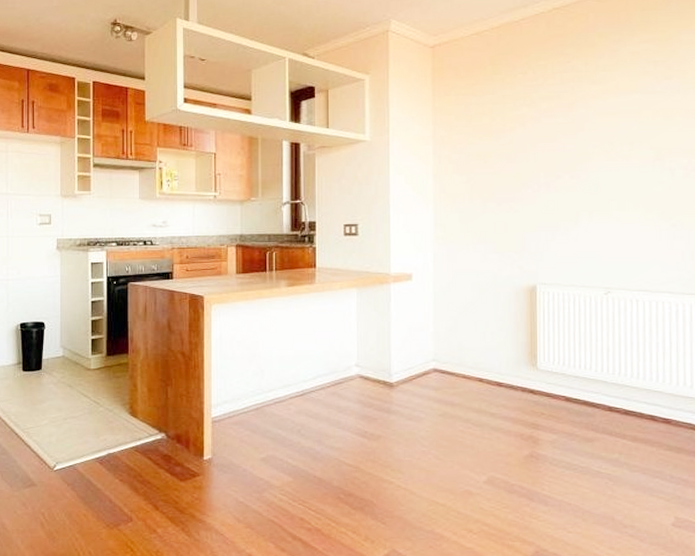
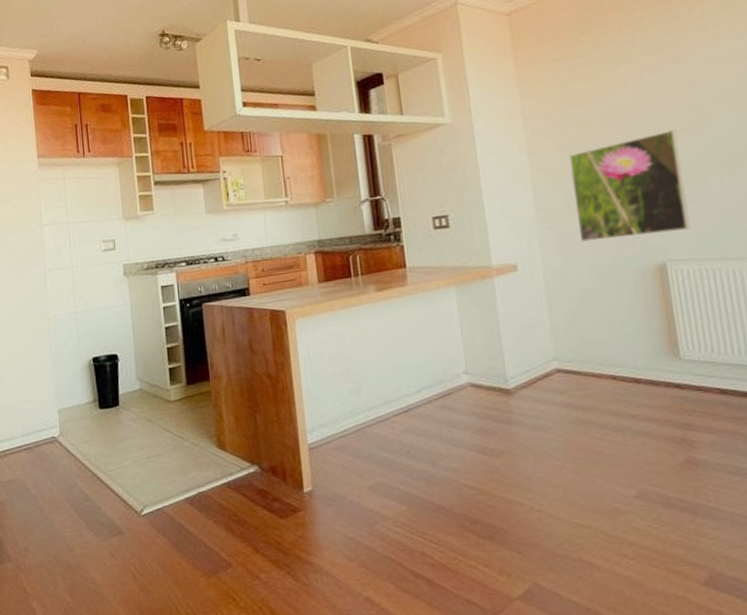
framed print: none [468,170,561,260] -> present [569,130,691,242]

